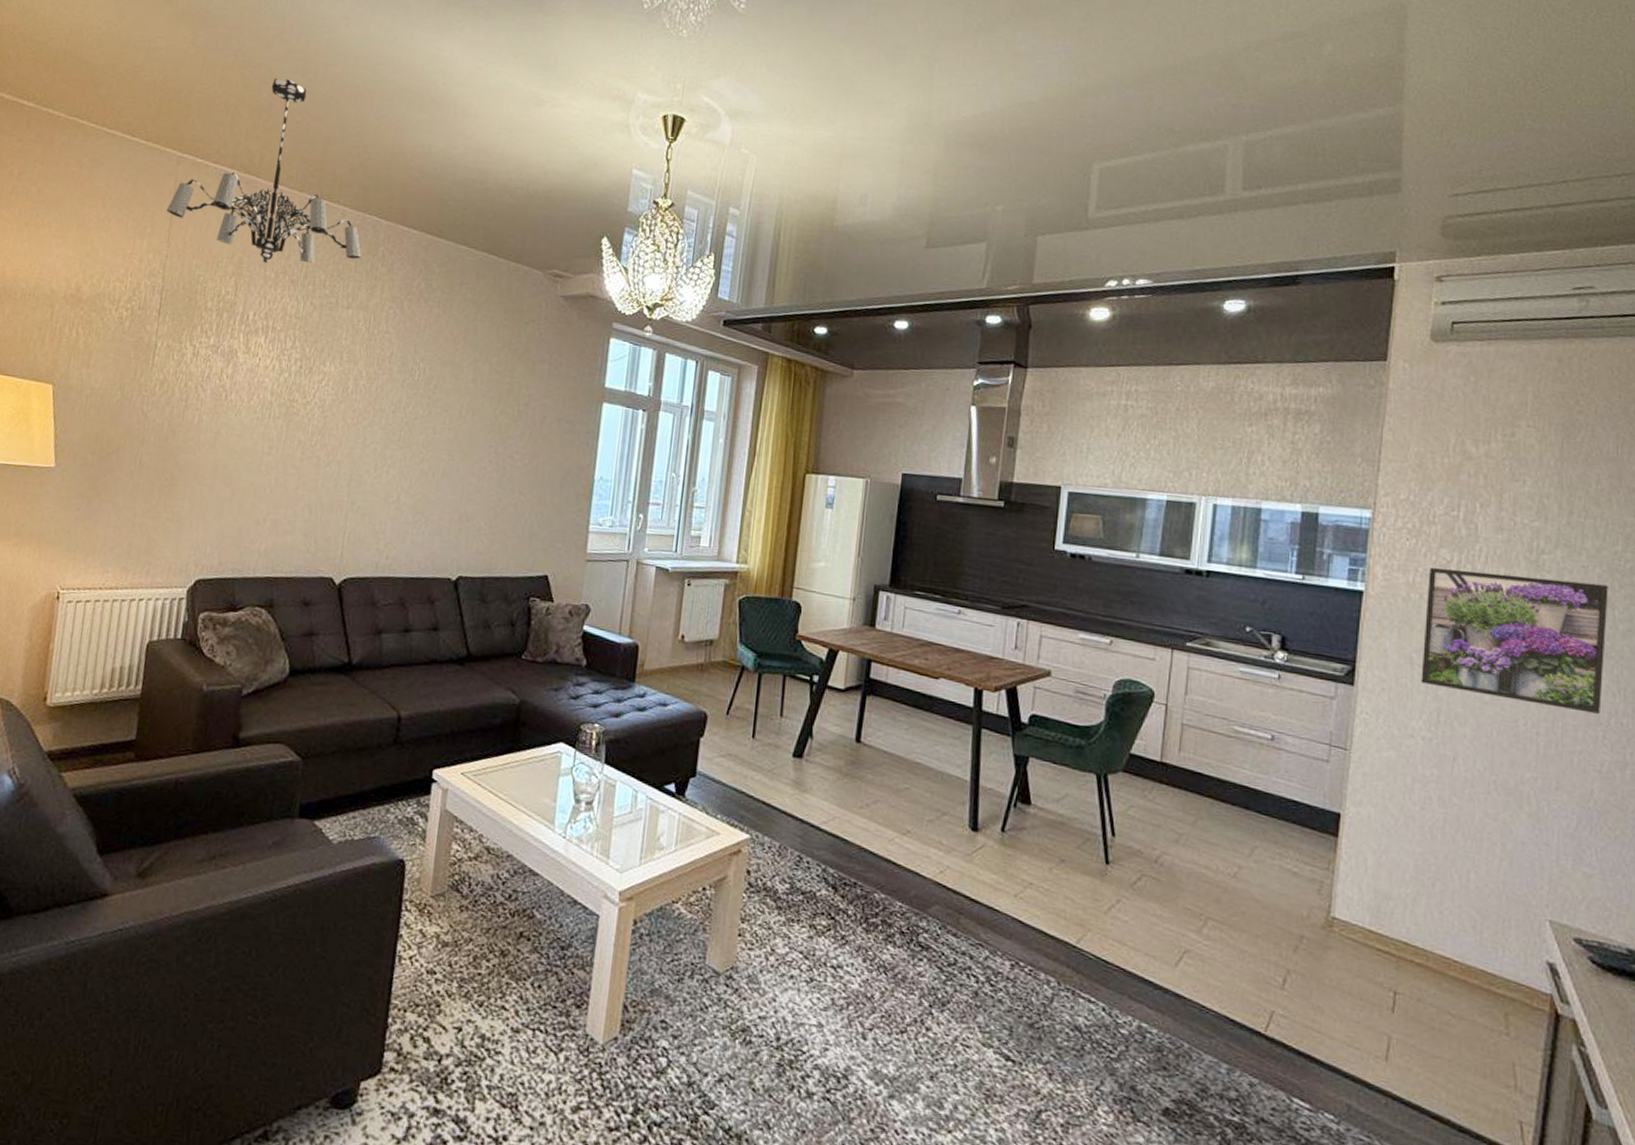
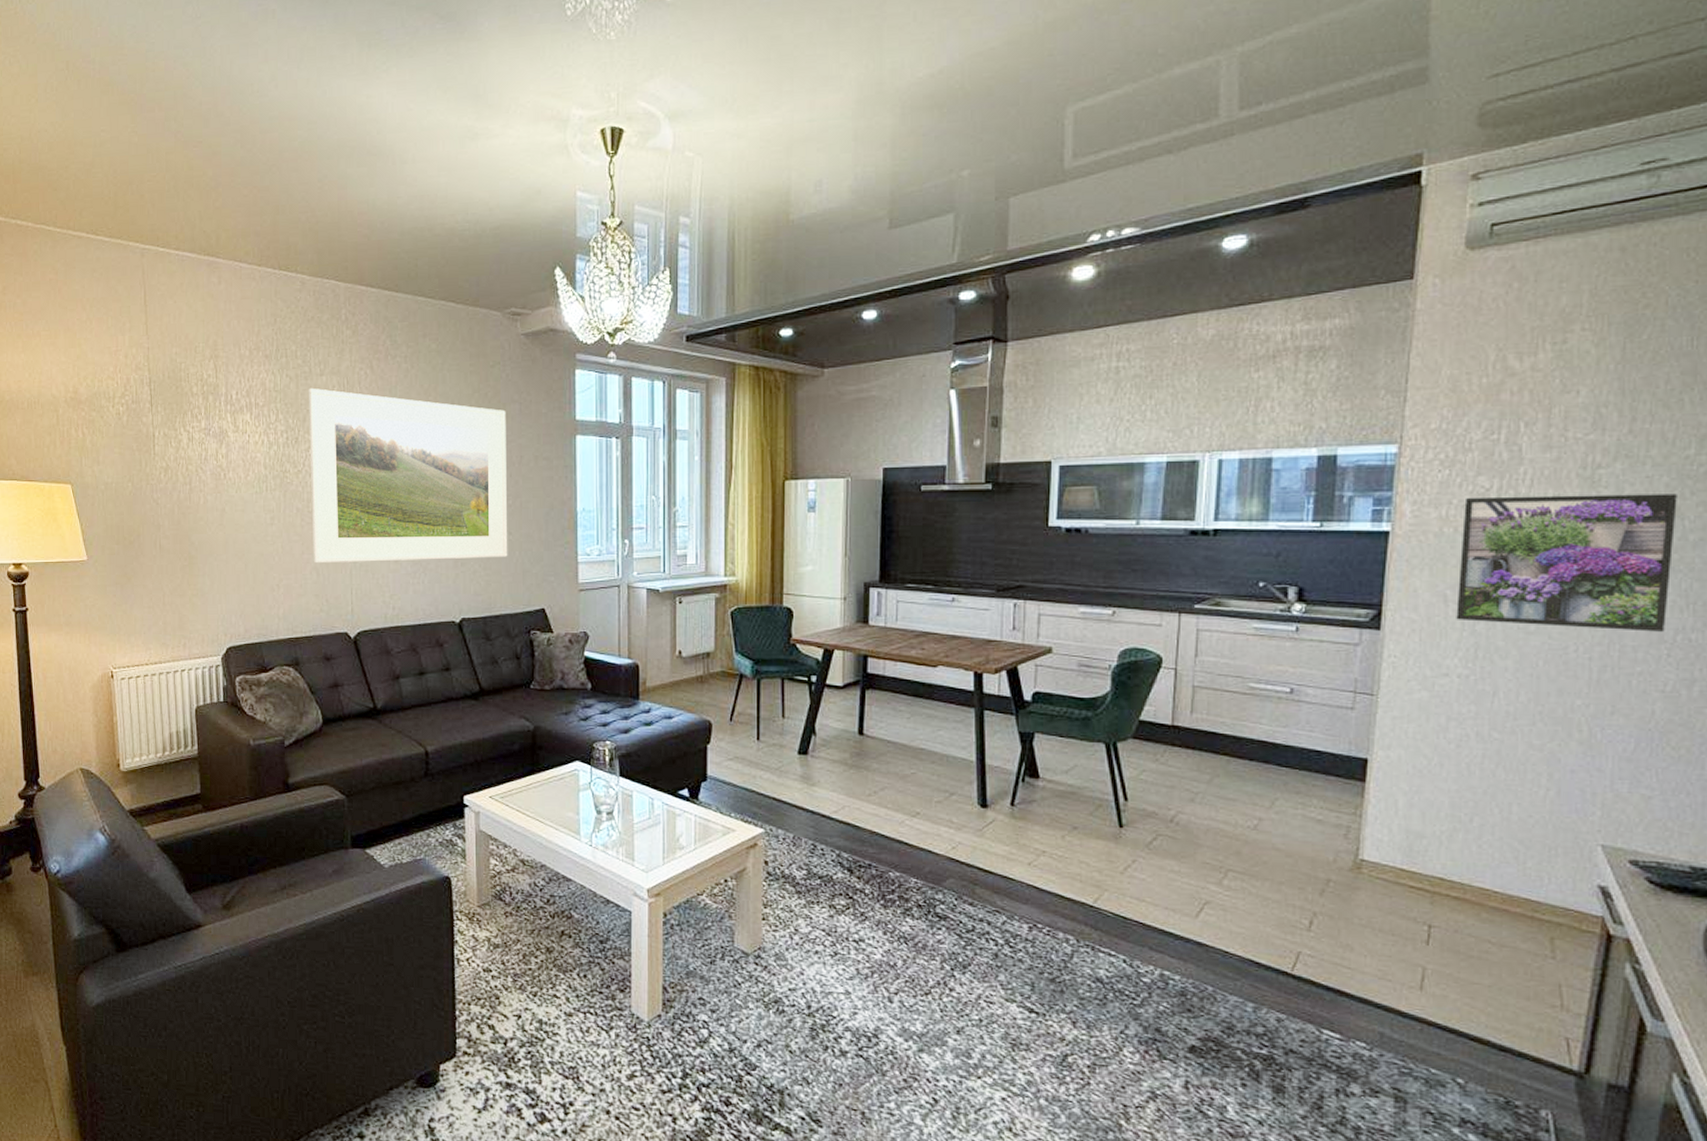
chandelier: present [166,78,362,264] -> none [139,153,326,342]
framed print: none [307,319,535,517] -> present [309,387,508,564]

